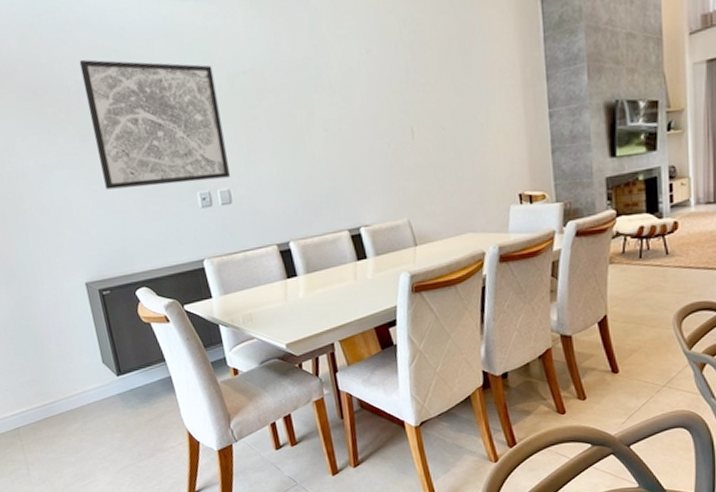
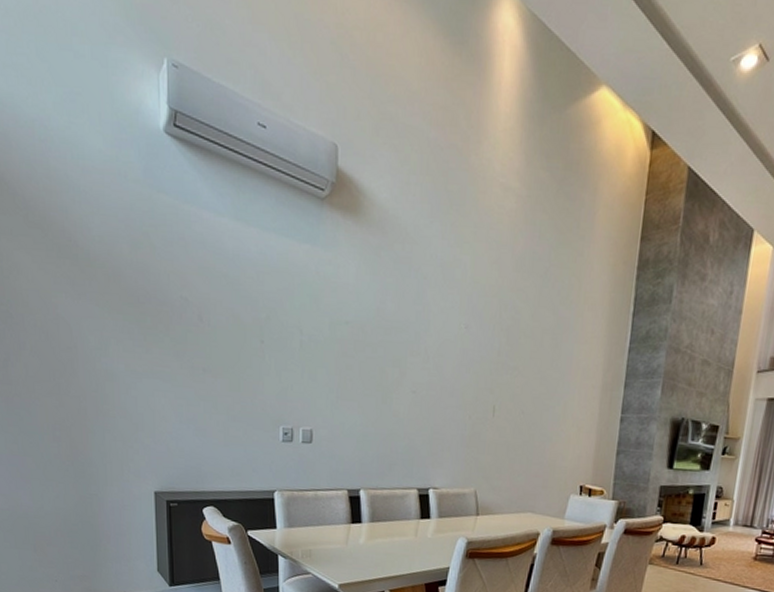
wall art: present [79,59,230,190] -> none [188,277,317,418]

